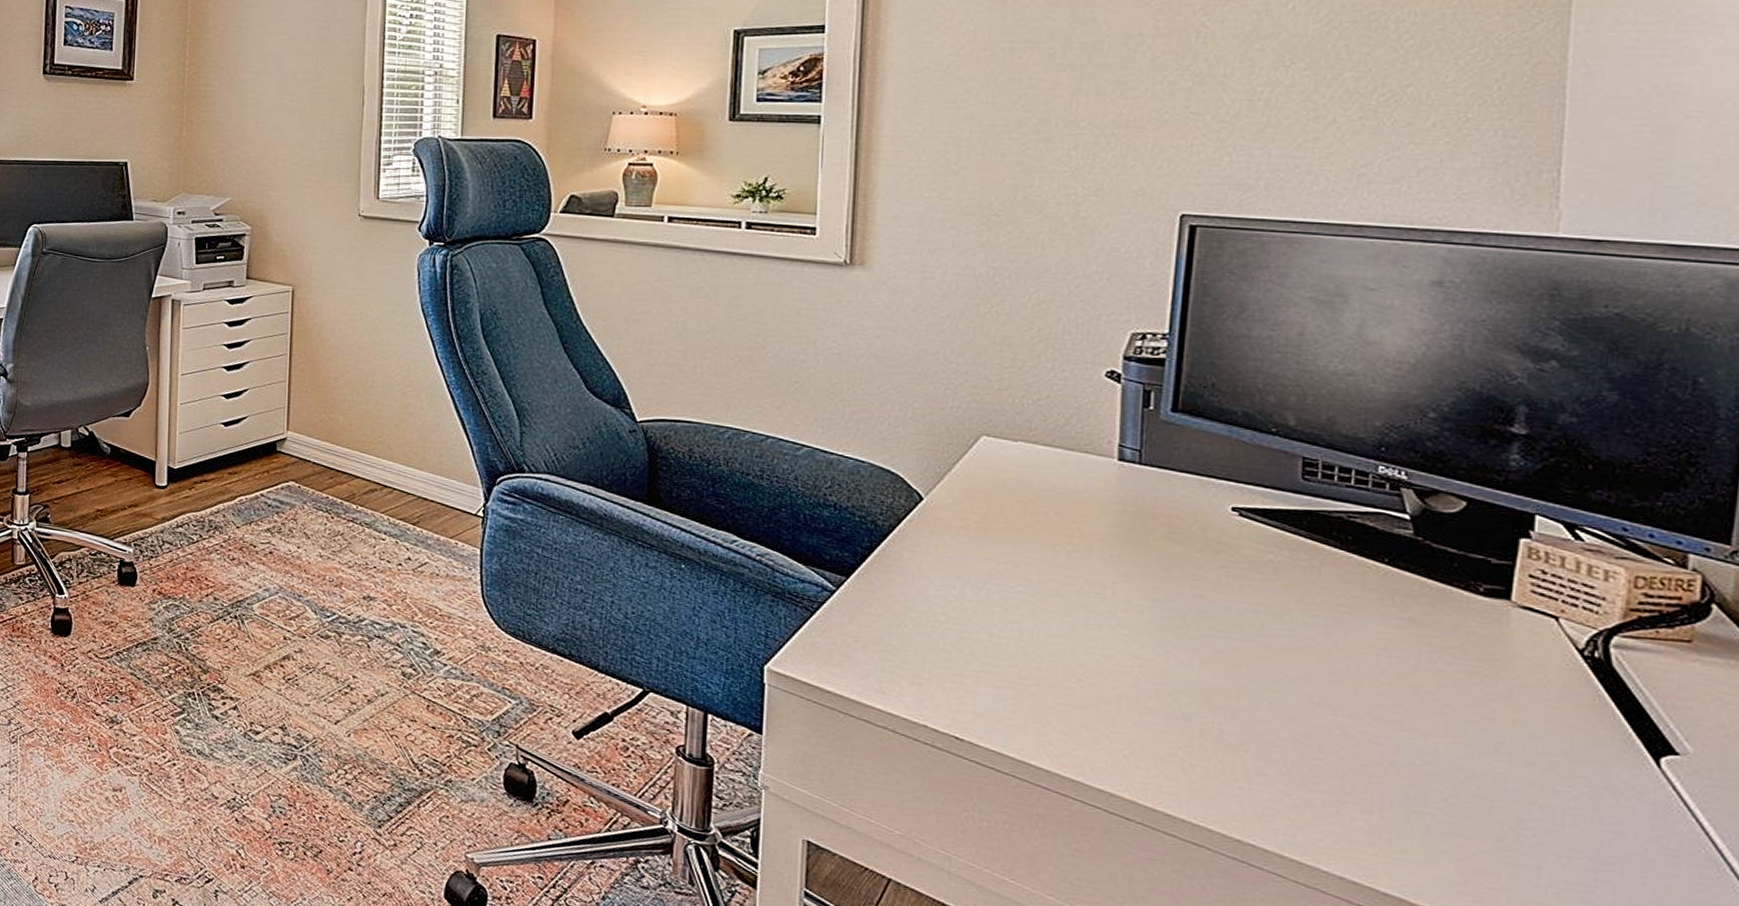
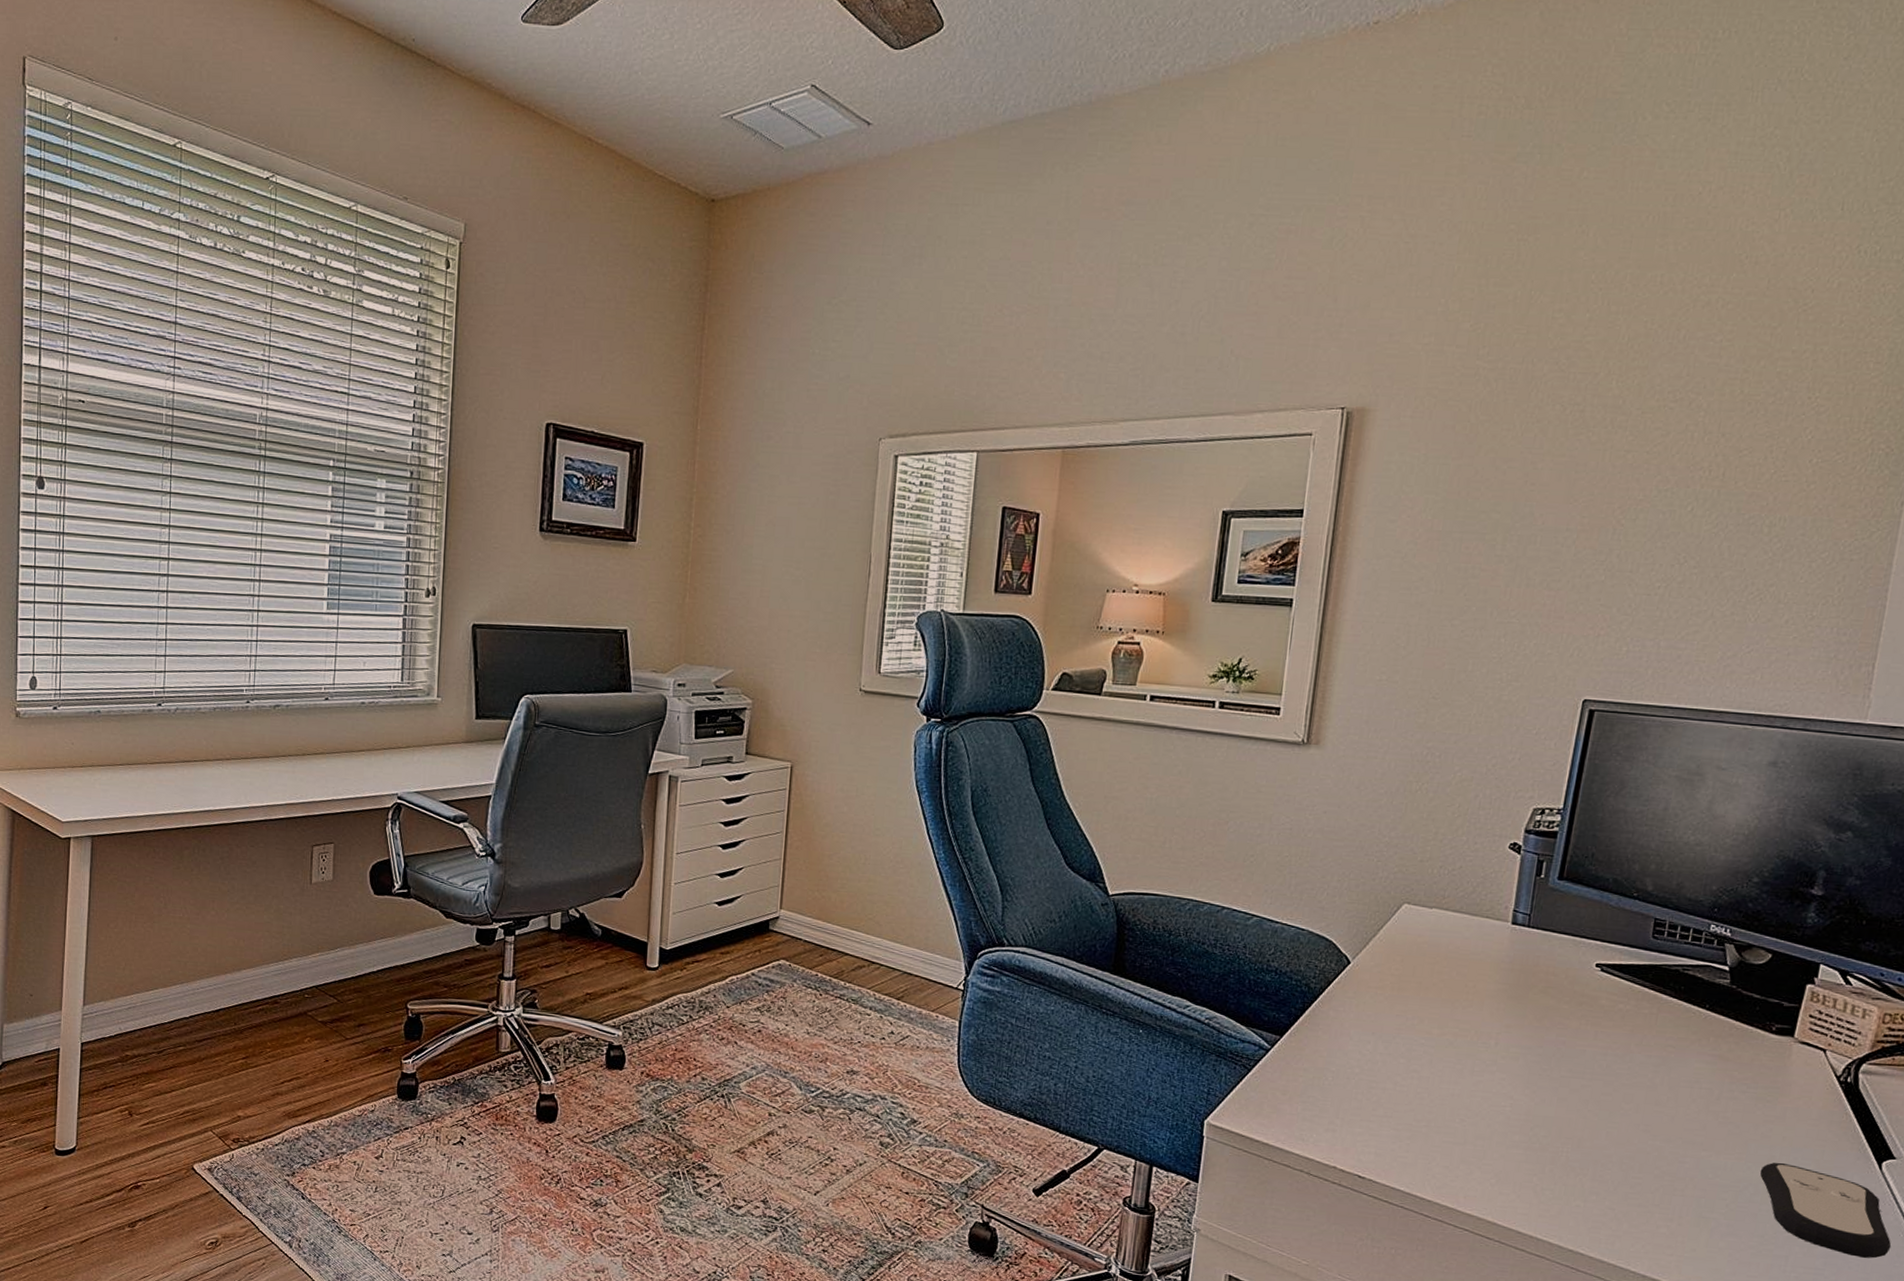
remote control: none [1485,750,1690,878] -> present [1760,1162,1892,1259]

